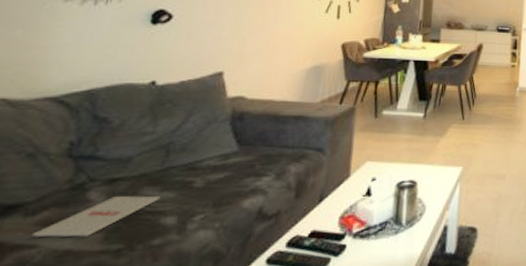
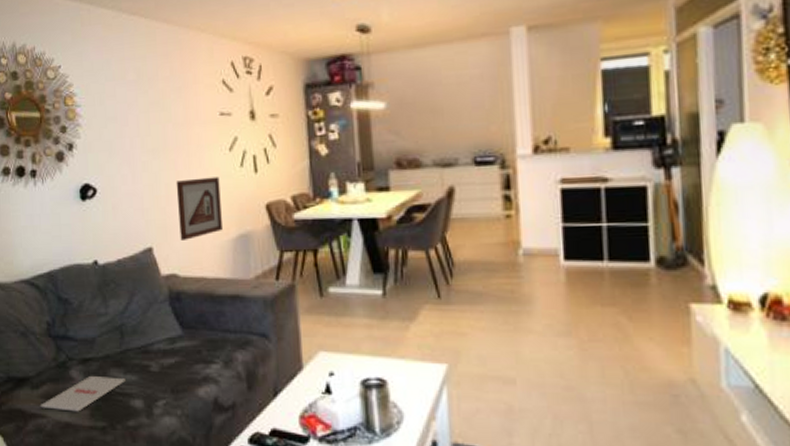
picture frame: none [255,17,305,68] -> present [176,177,222,240]

